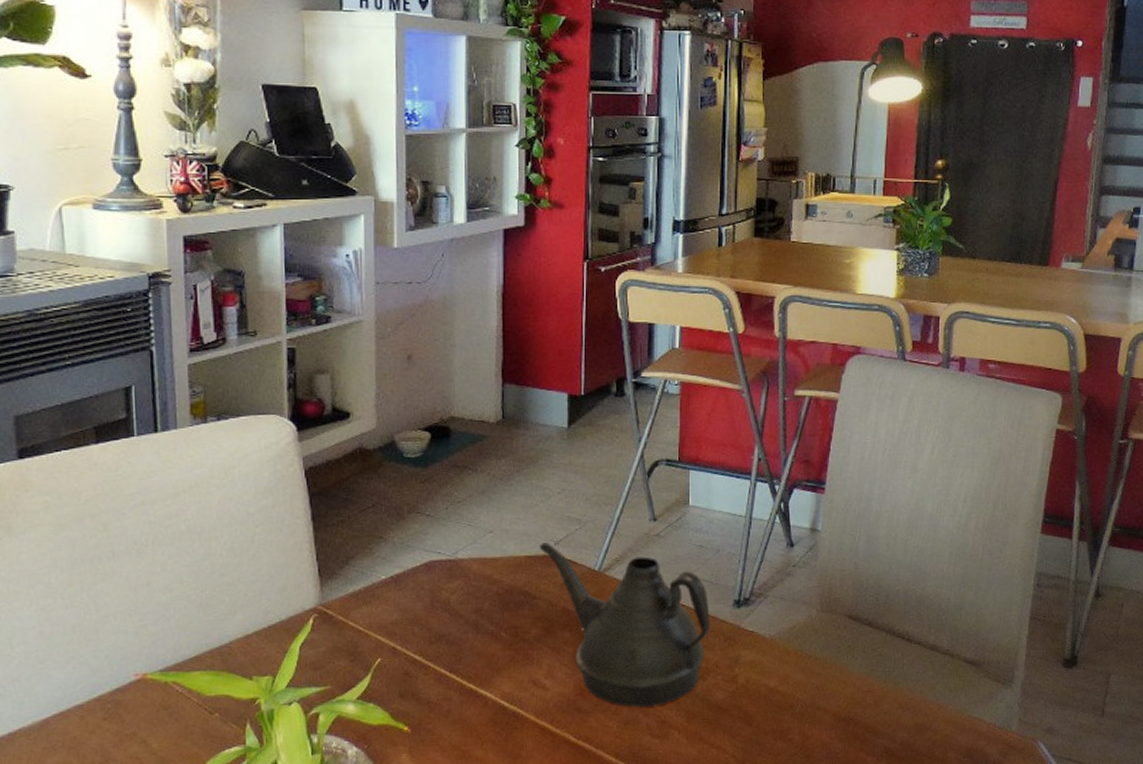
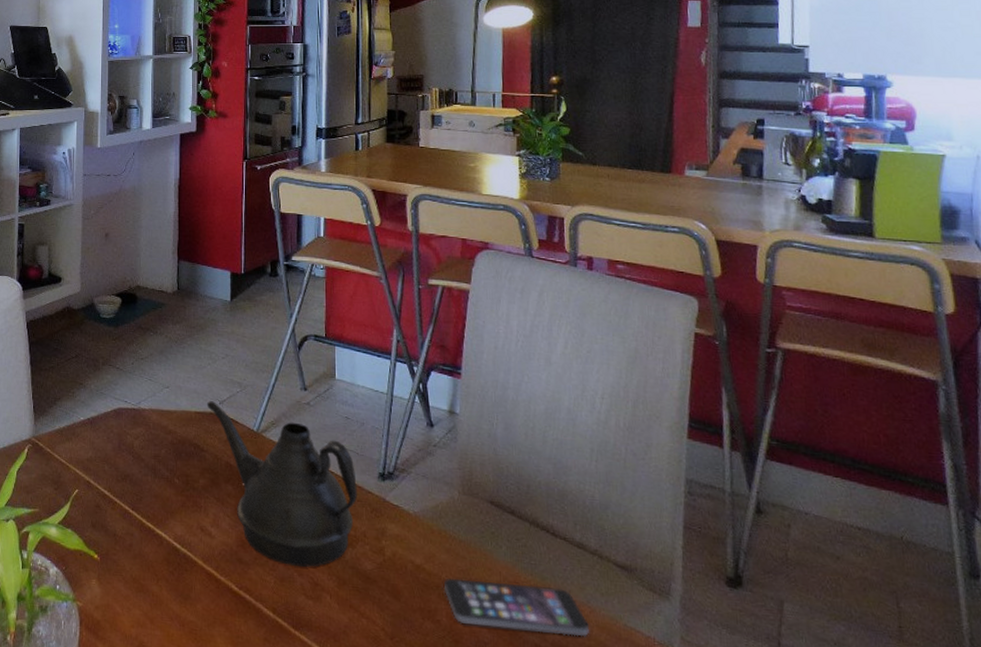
smartphone: none [798,691,936,739] -> present [444,578,589,637]

